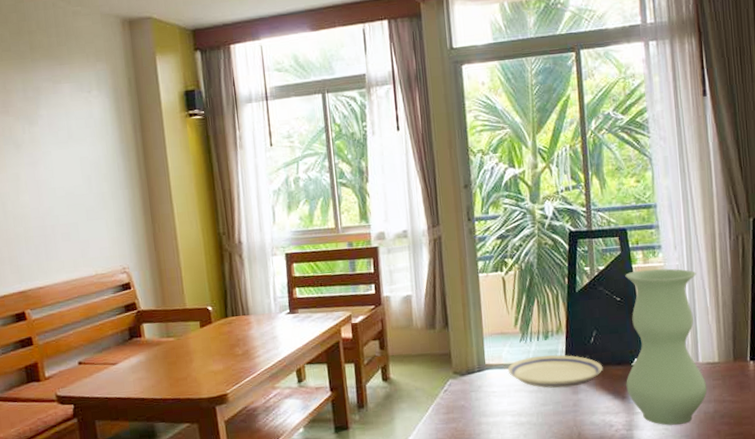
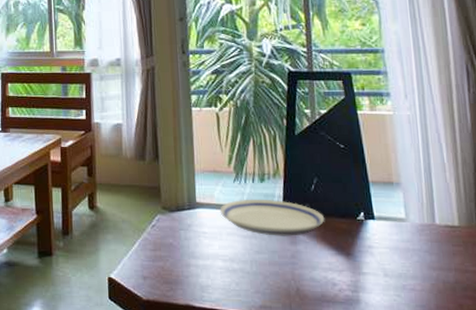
vase: present [625,268,708,426] -> none [350,117,447,292]

